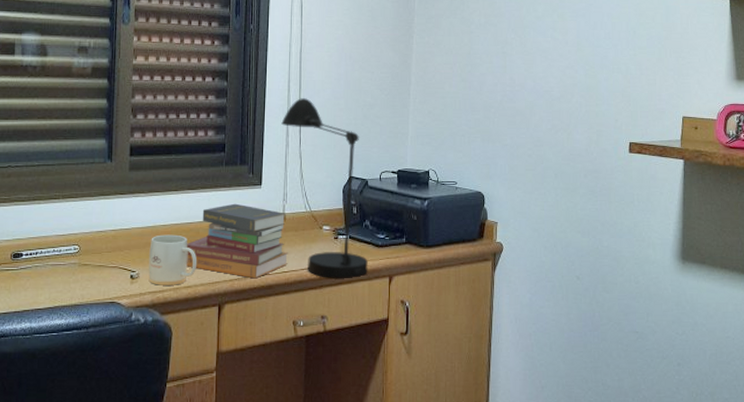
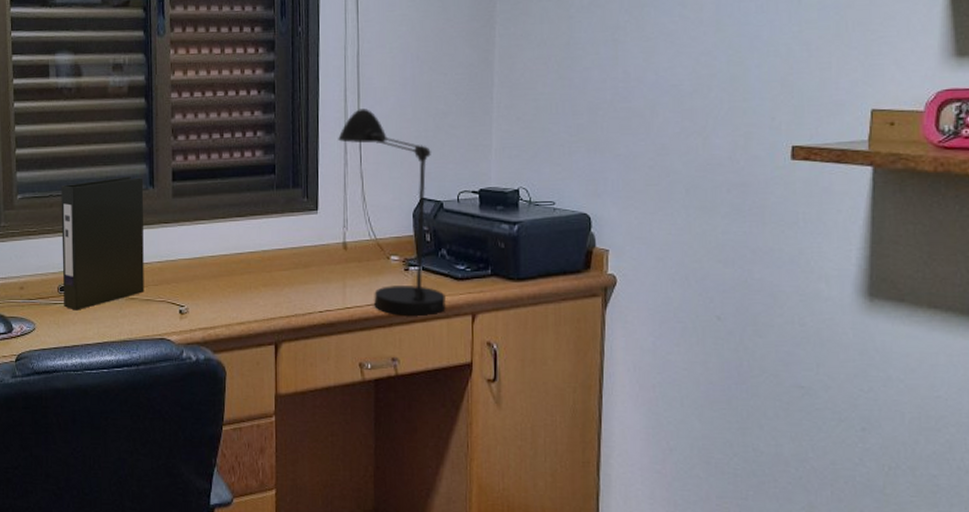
binder: none [16,150,102,276] -> present [61,176,144,310]
mug: present [148,234,198,285] -> none [198,266,250,321]
books: present [187,203,288,279] -> none [238,231,351,315]

